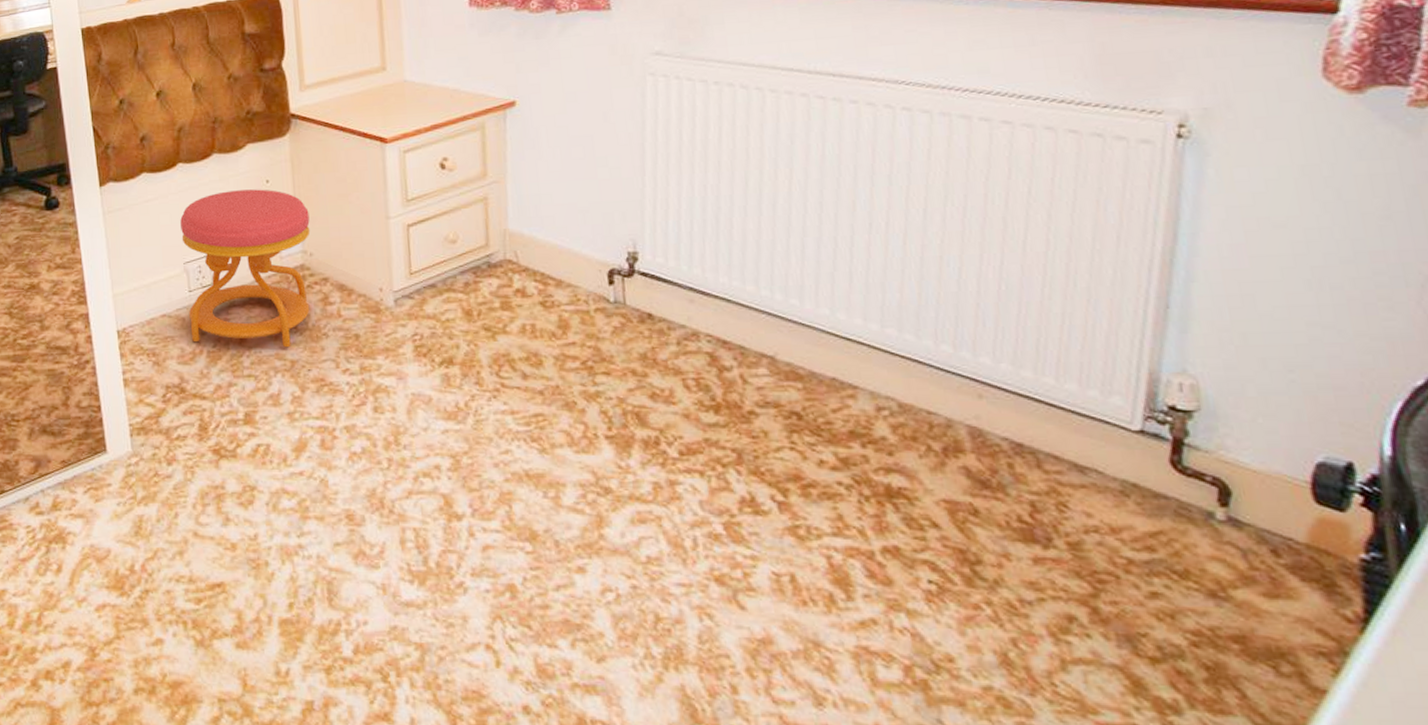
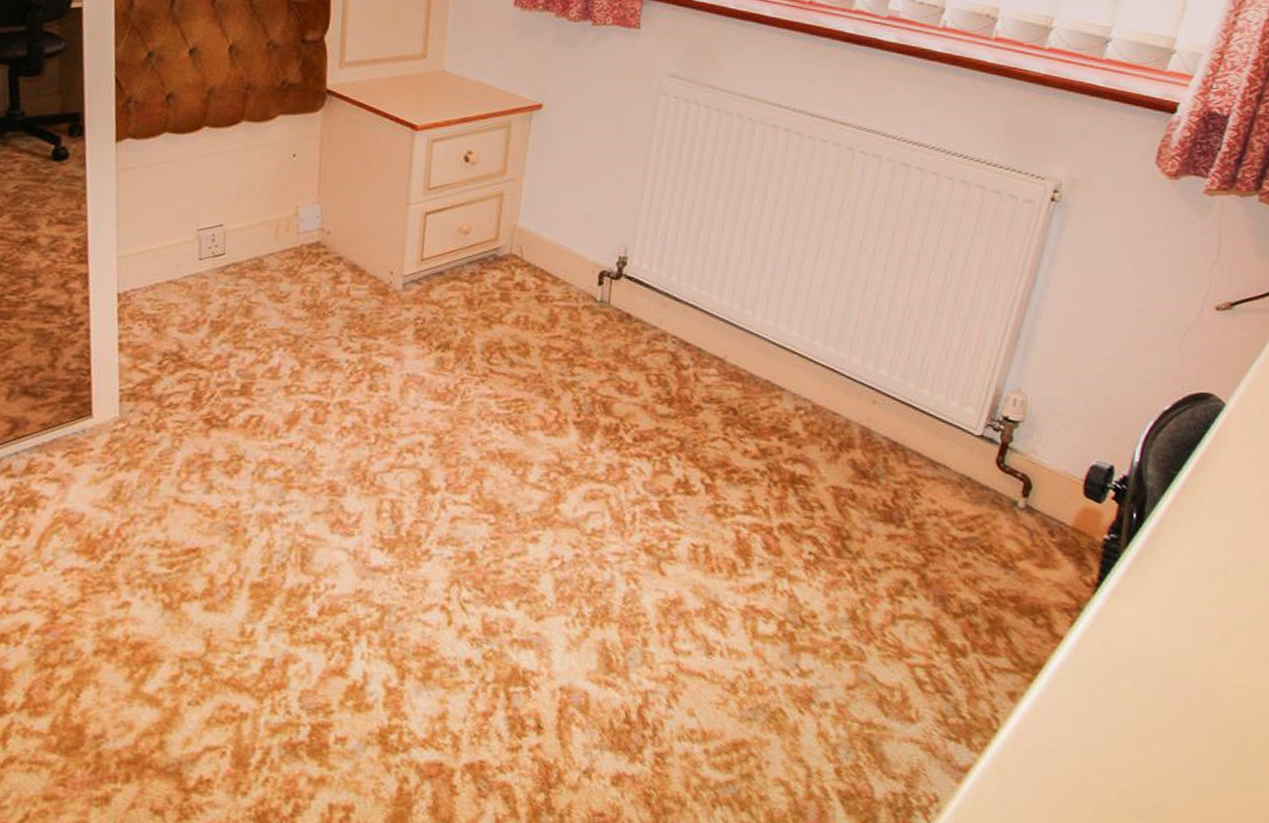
stool: present [180,189,311,348] -> none [195,160,332,323]

